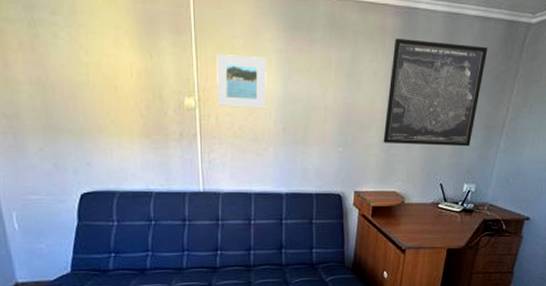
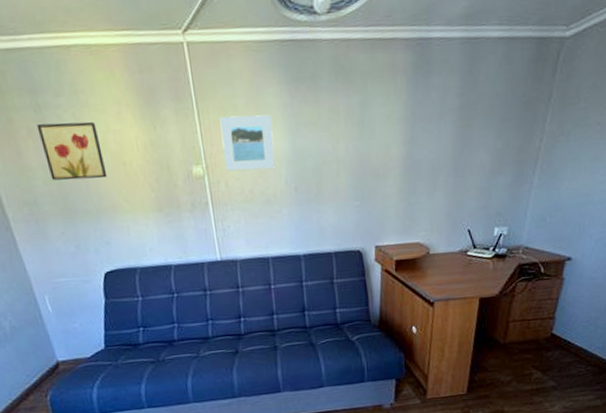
wall art: none [29,39,97,99] -> present [36,121,108,181]
wall art: present [383,38,488,147] -> none [402,71,515,192]

